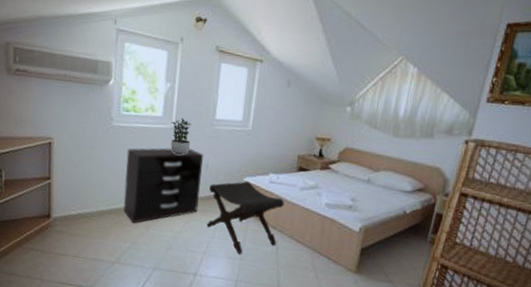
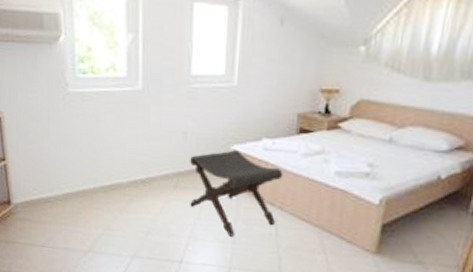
dresser: present [123,148,203,224] -> none [89,113,180,207]
potted plant: present [171,118,192,155] -> none [137,77,163,122]

